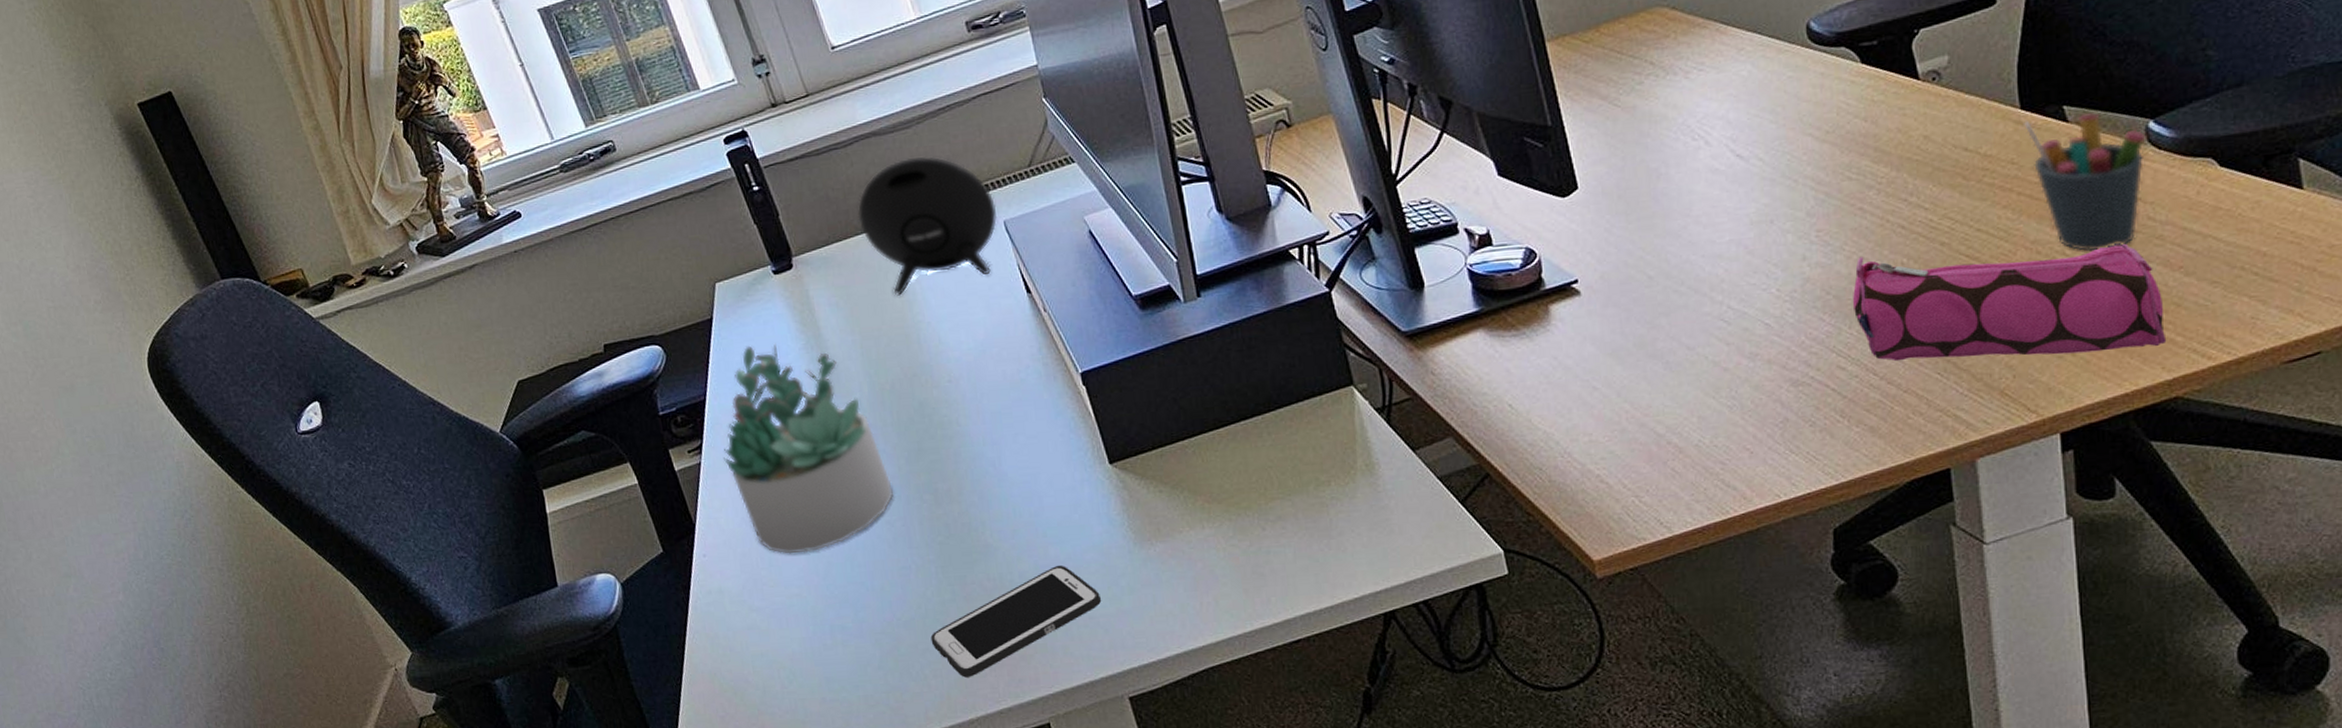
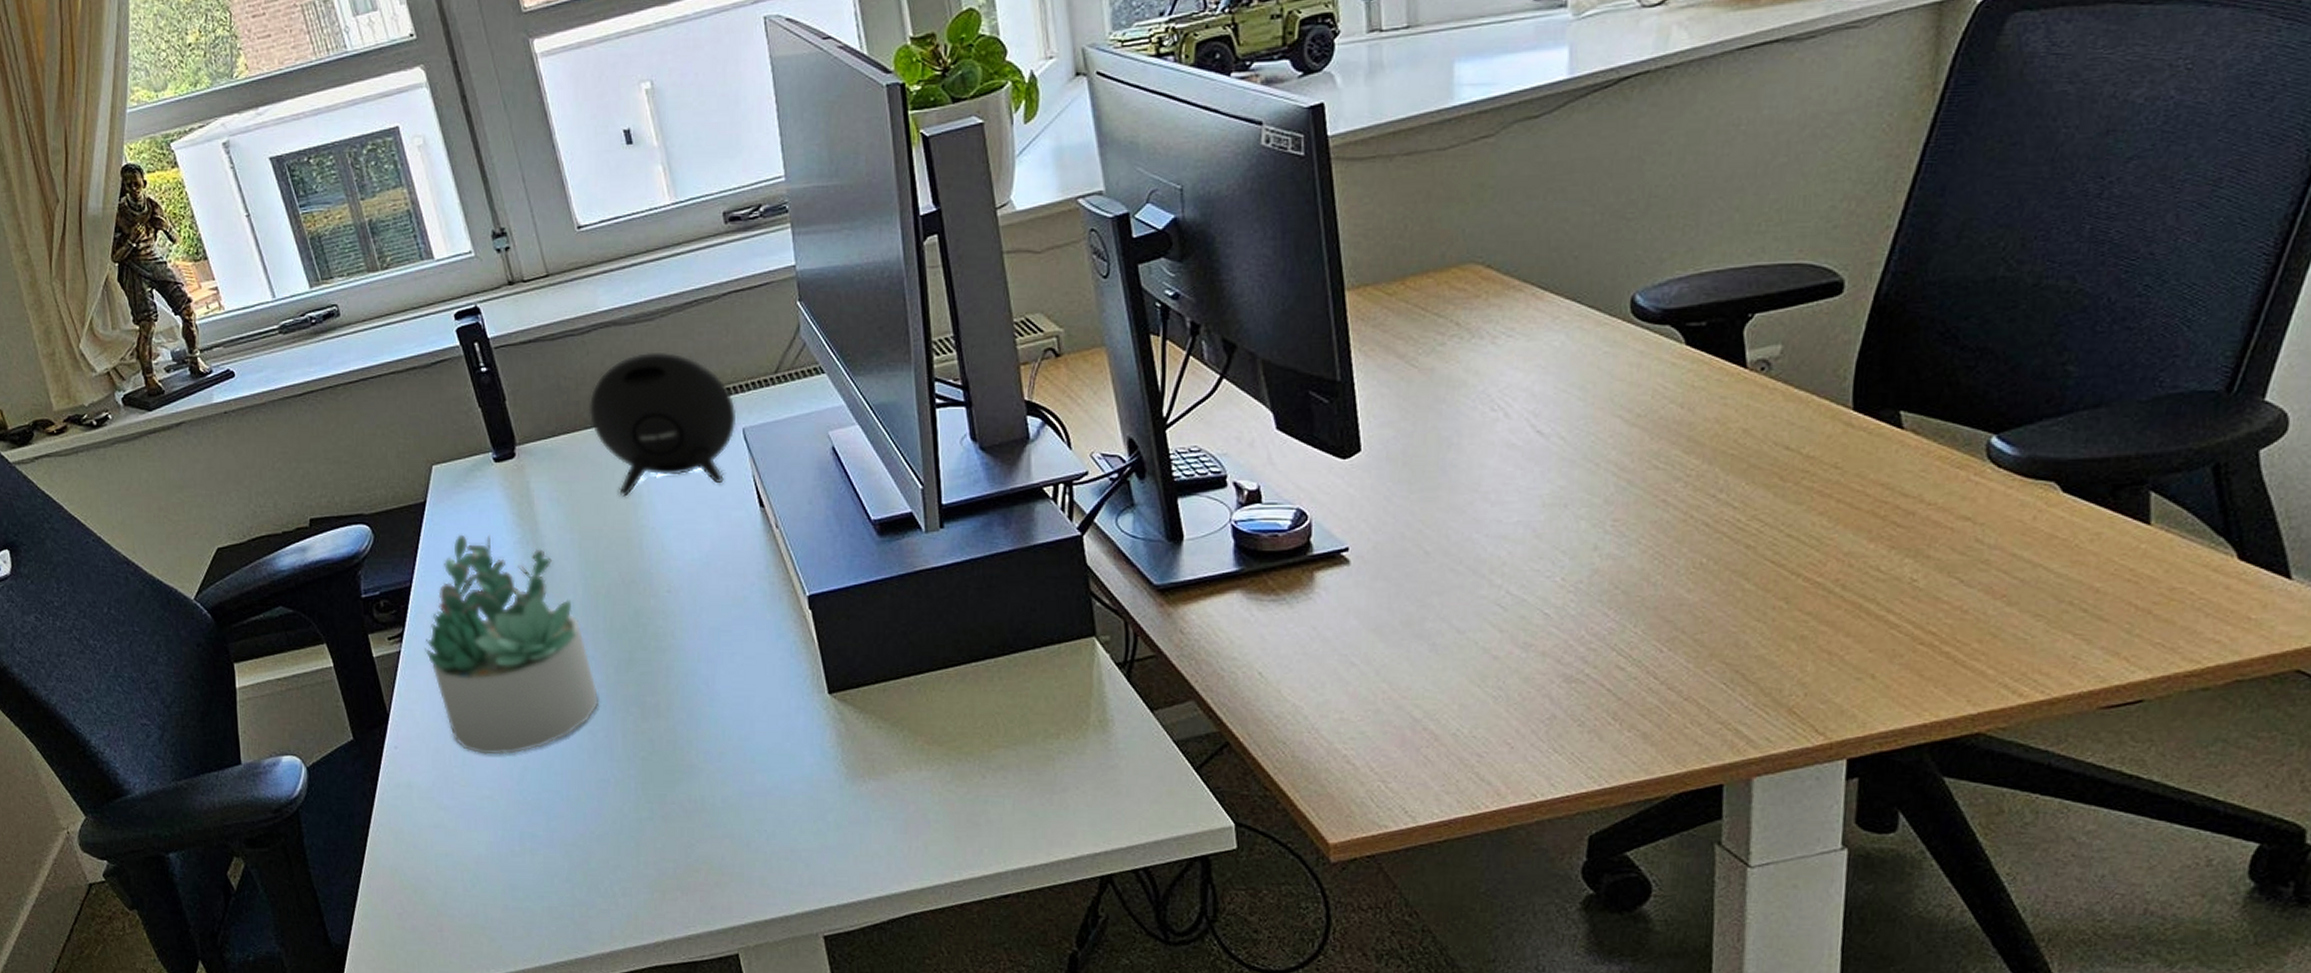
cell phone: present [930,565,1102,678] -> none [623,793,806,899]
pencil case: present [1852,243,2167,360] -> none [1641,552,1979,677]
pen holder: present [2024,113,2146,251] -> none [1854,422,1986,569]

